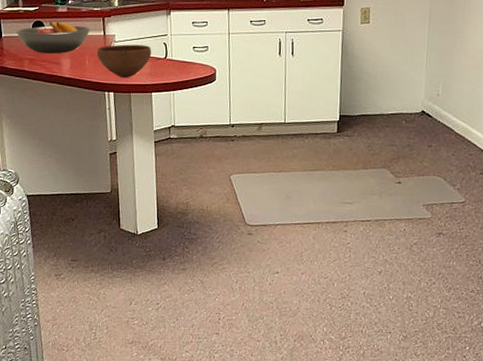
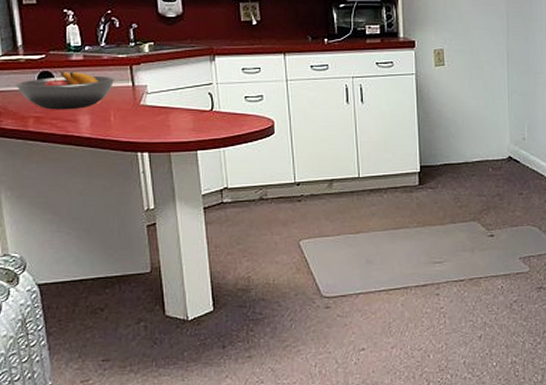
bowl: present [96,44,152,78] -> none [124,96,194,134]

